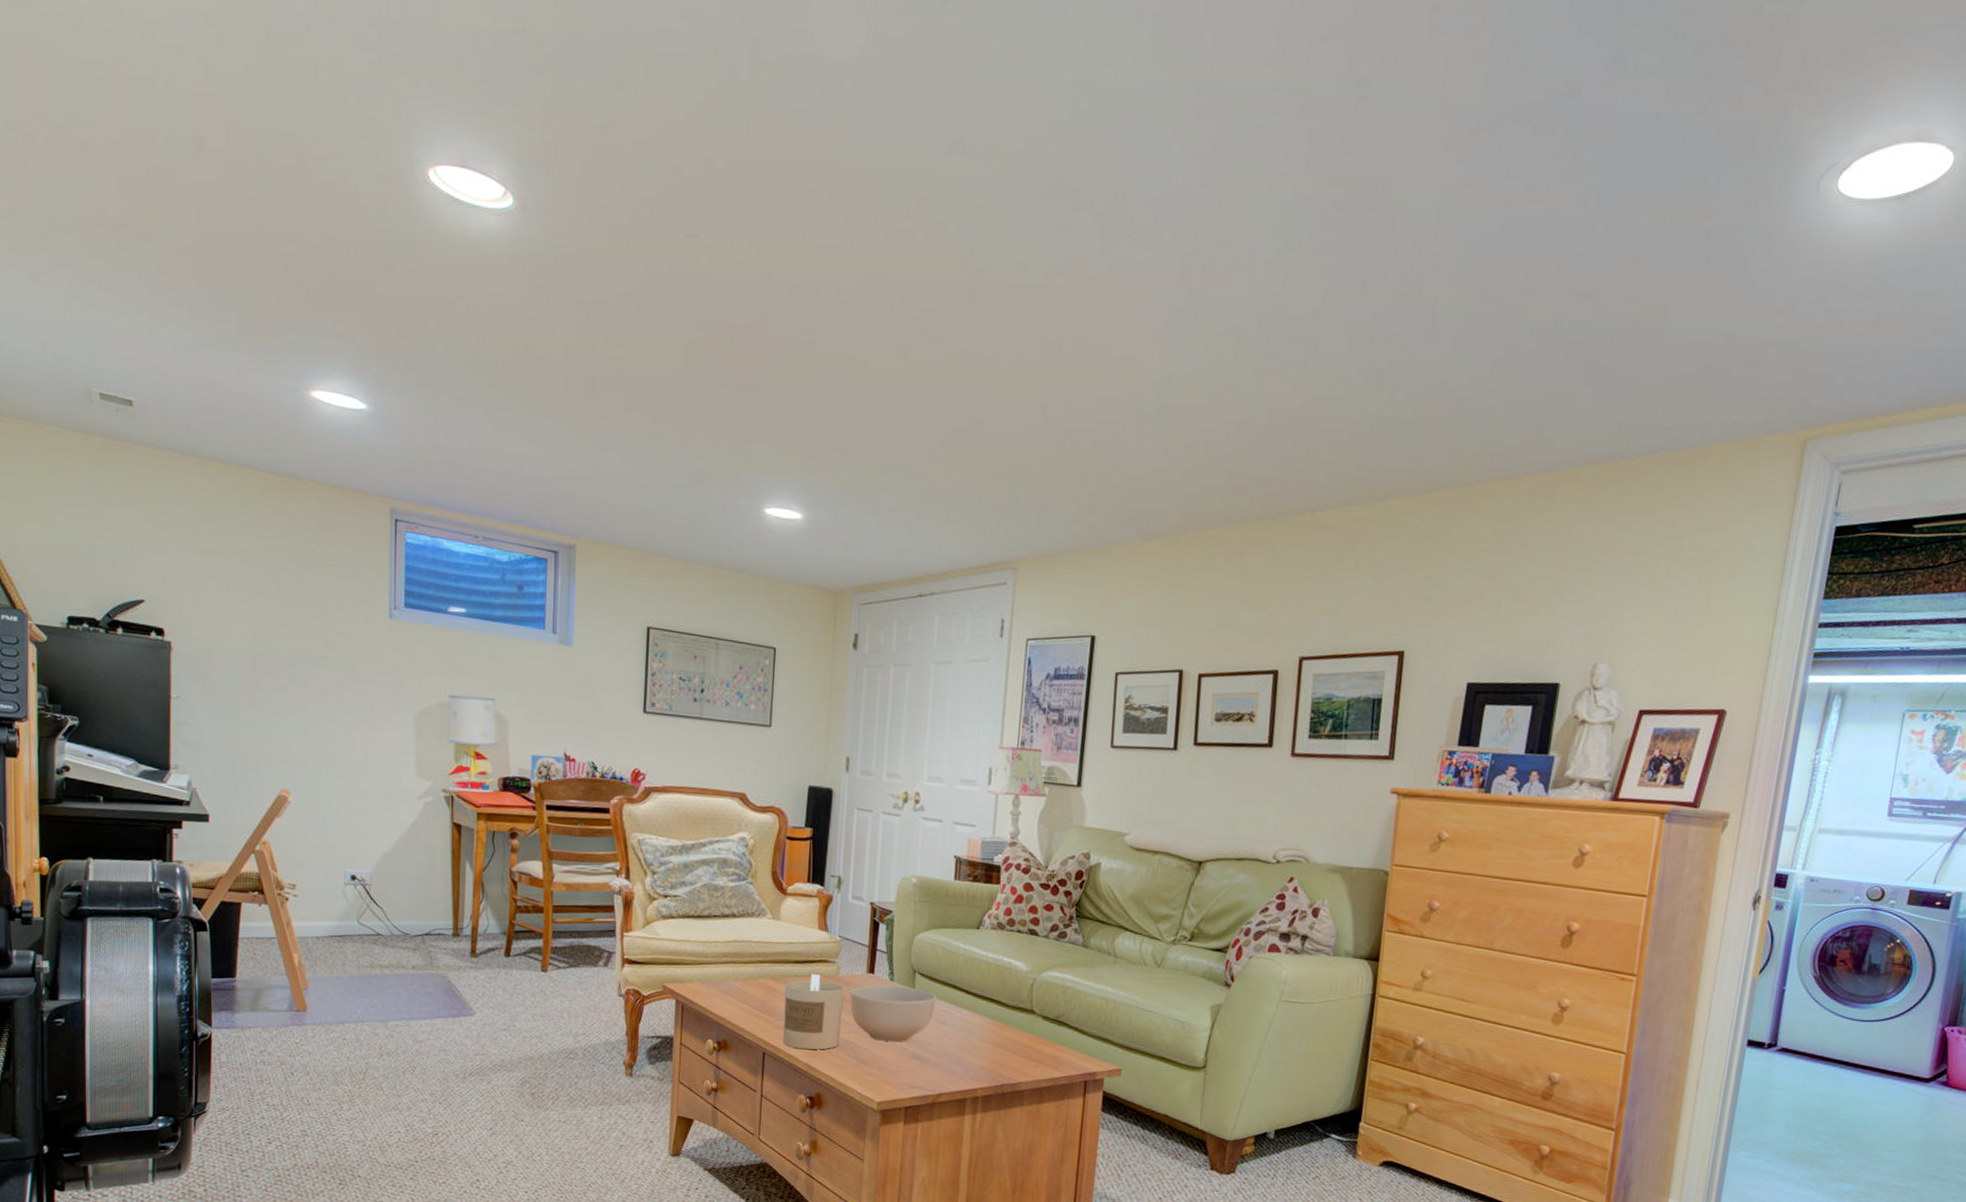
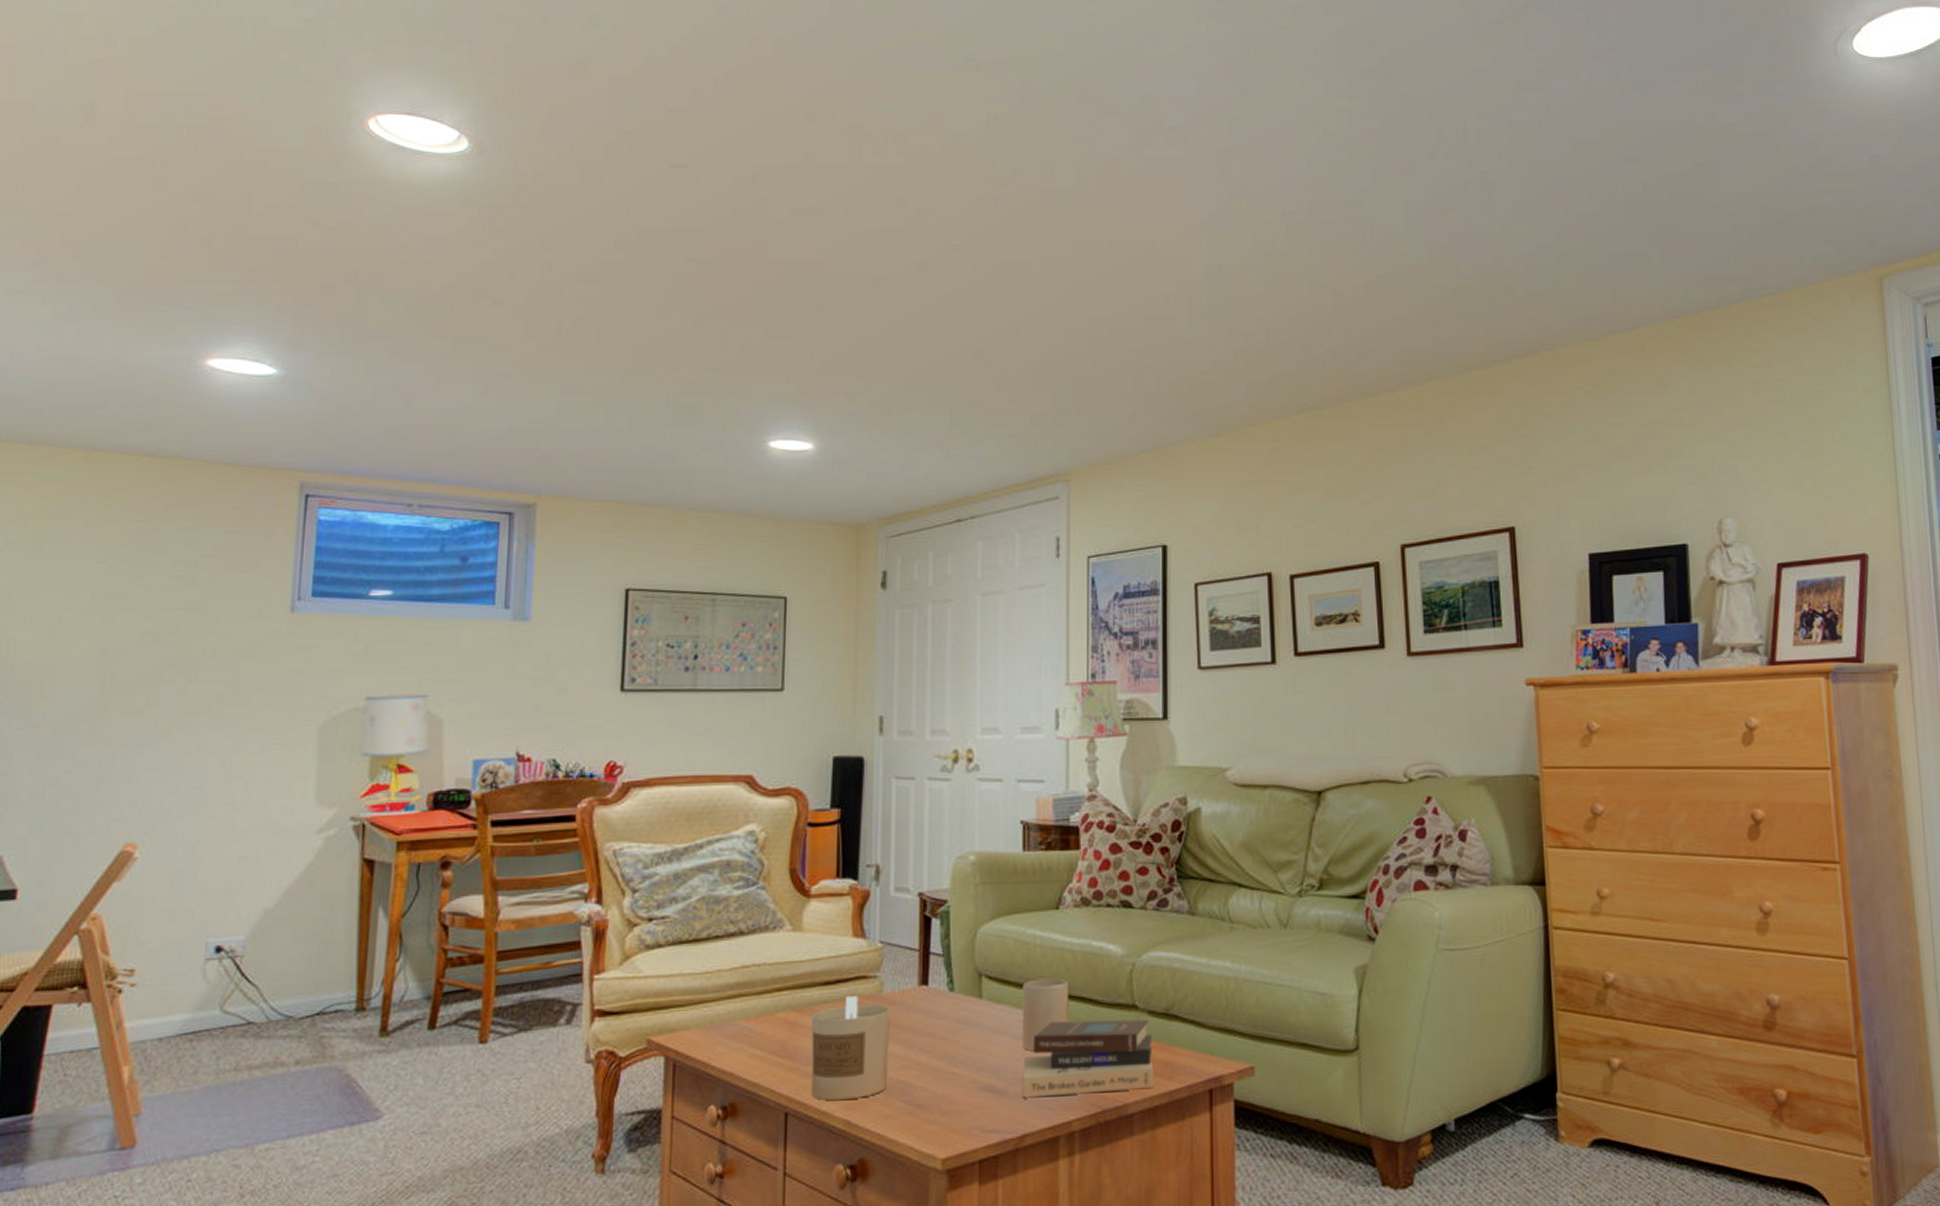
bowl: present [849,985,937,1042] -> none [897,997,1011,1074]
books: none [941,1014,1045,1074] -> present [1023,1019,1155,1098]
mug: none [942,980,982,1034] -> present [1021,978,1068,1051]

